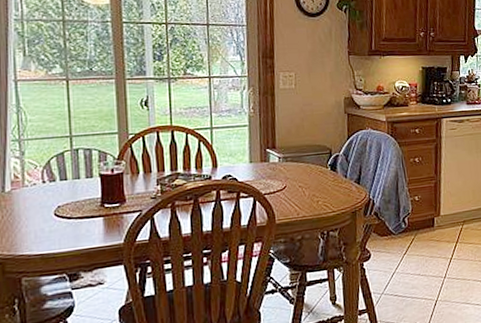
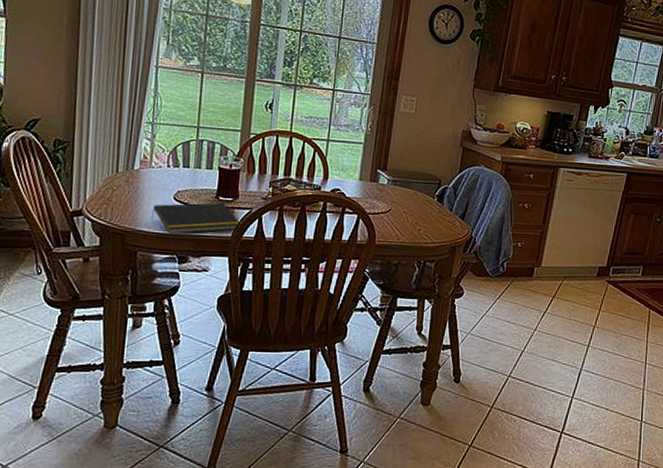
notepad: none [31,210,132,252] -> present [150,202,241,234]

